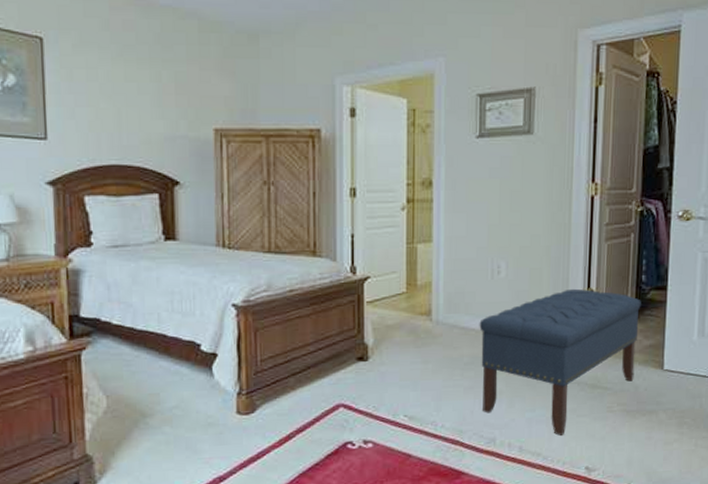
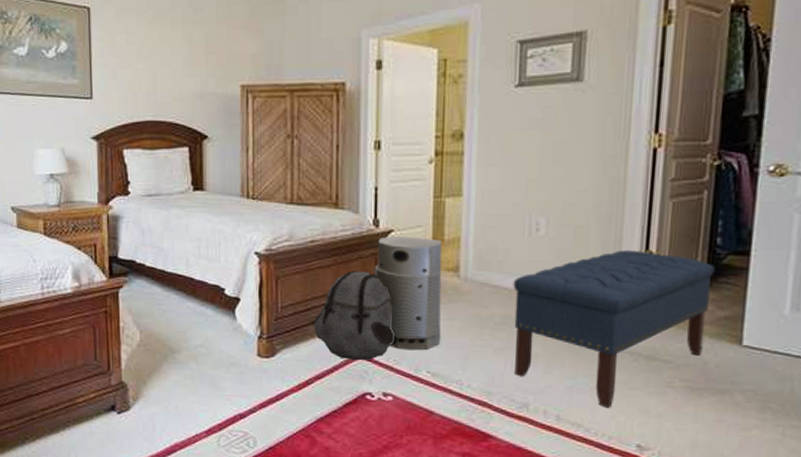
backpack: none [292,319,373,410] -> present [312,271,394,360]
air purifier: none [352,283,417,396] -> present [374,236,442,351]

